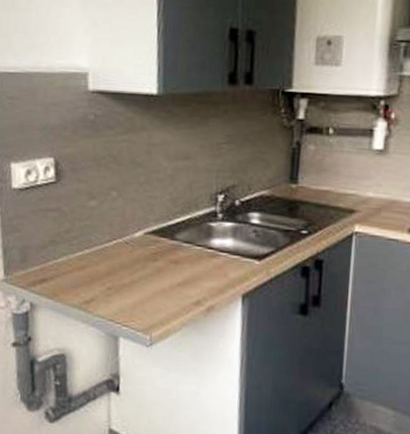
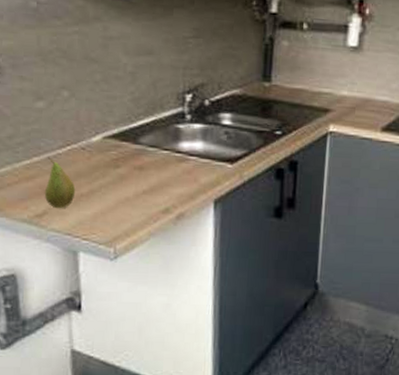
fruit: none [92,249,119,297] -> present [44,157,76,209]

